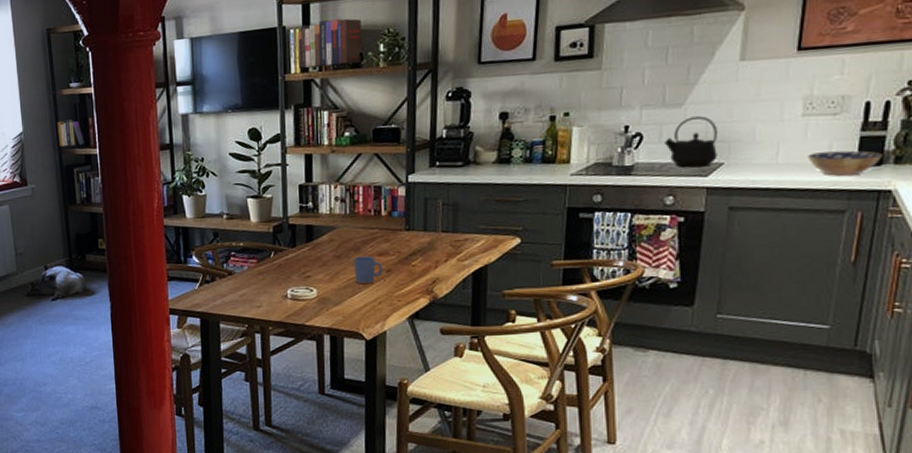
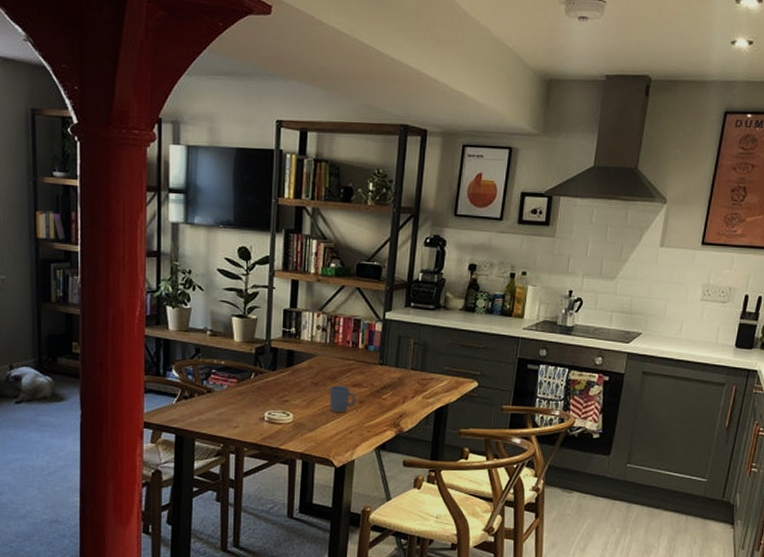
books: present [297,18,362,69] -> none [293,151,354,198]
kettle: present [665,116,718,168] -> none [599,290,640,334]
bowl: present [808,150,884,176] -> none [702,333,754,355]

